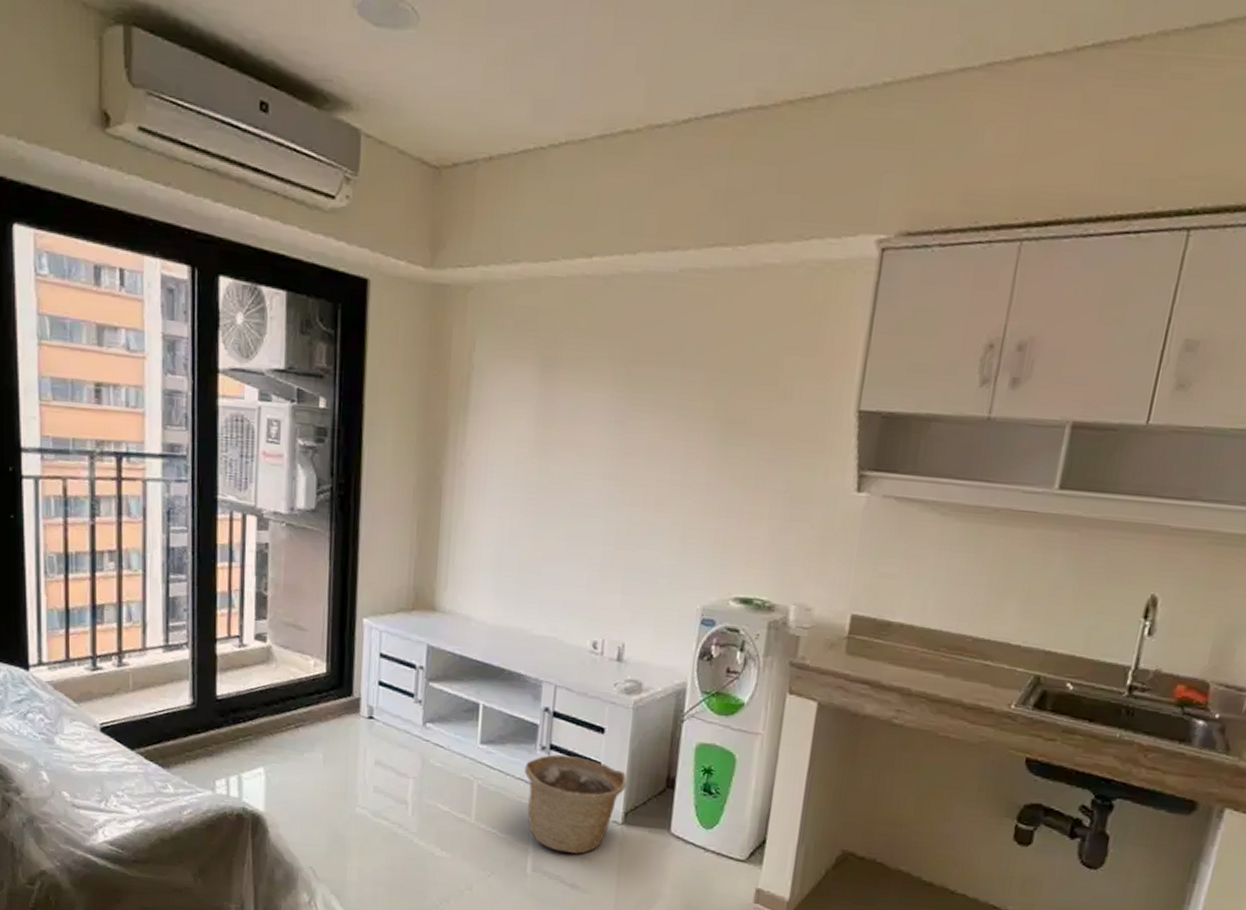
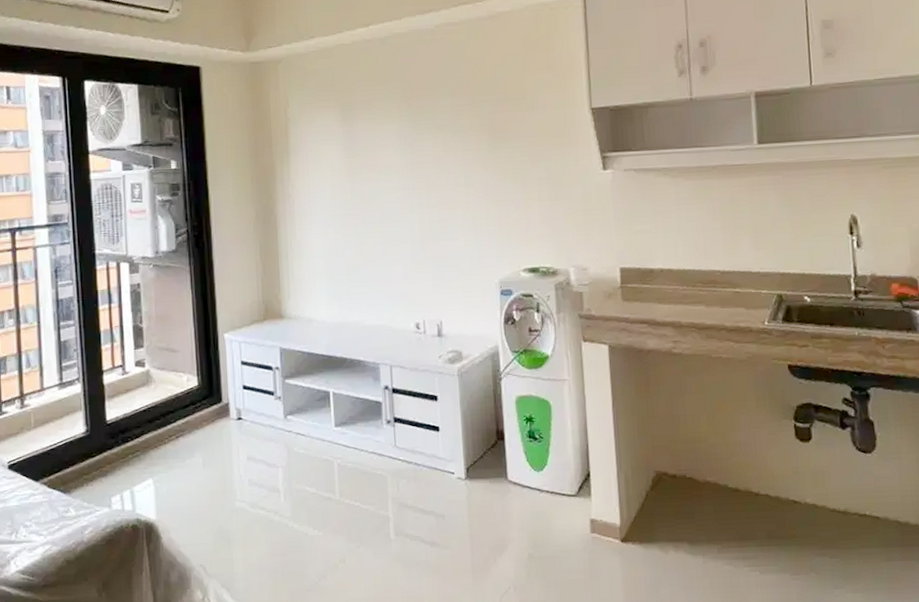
basket: present [524,754,627,854] -> none [375,425,464,514]

